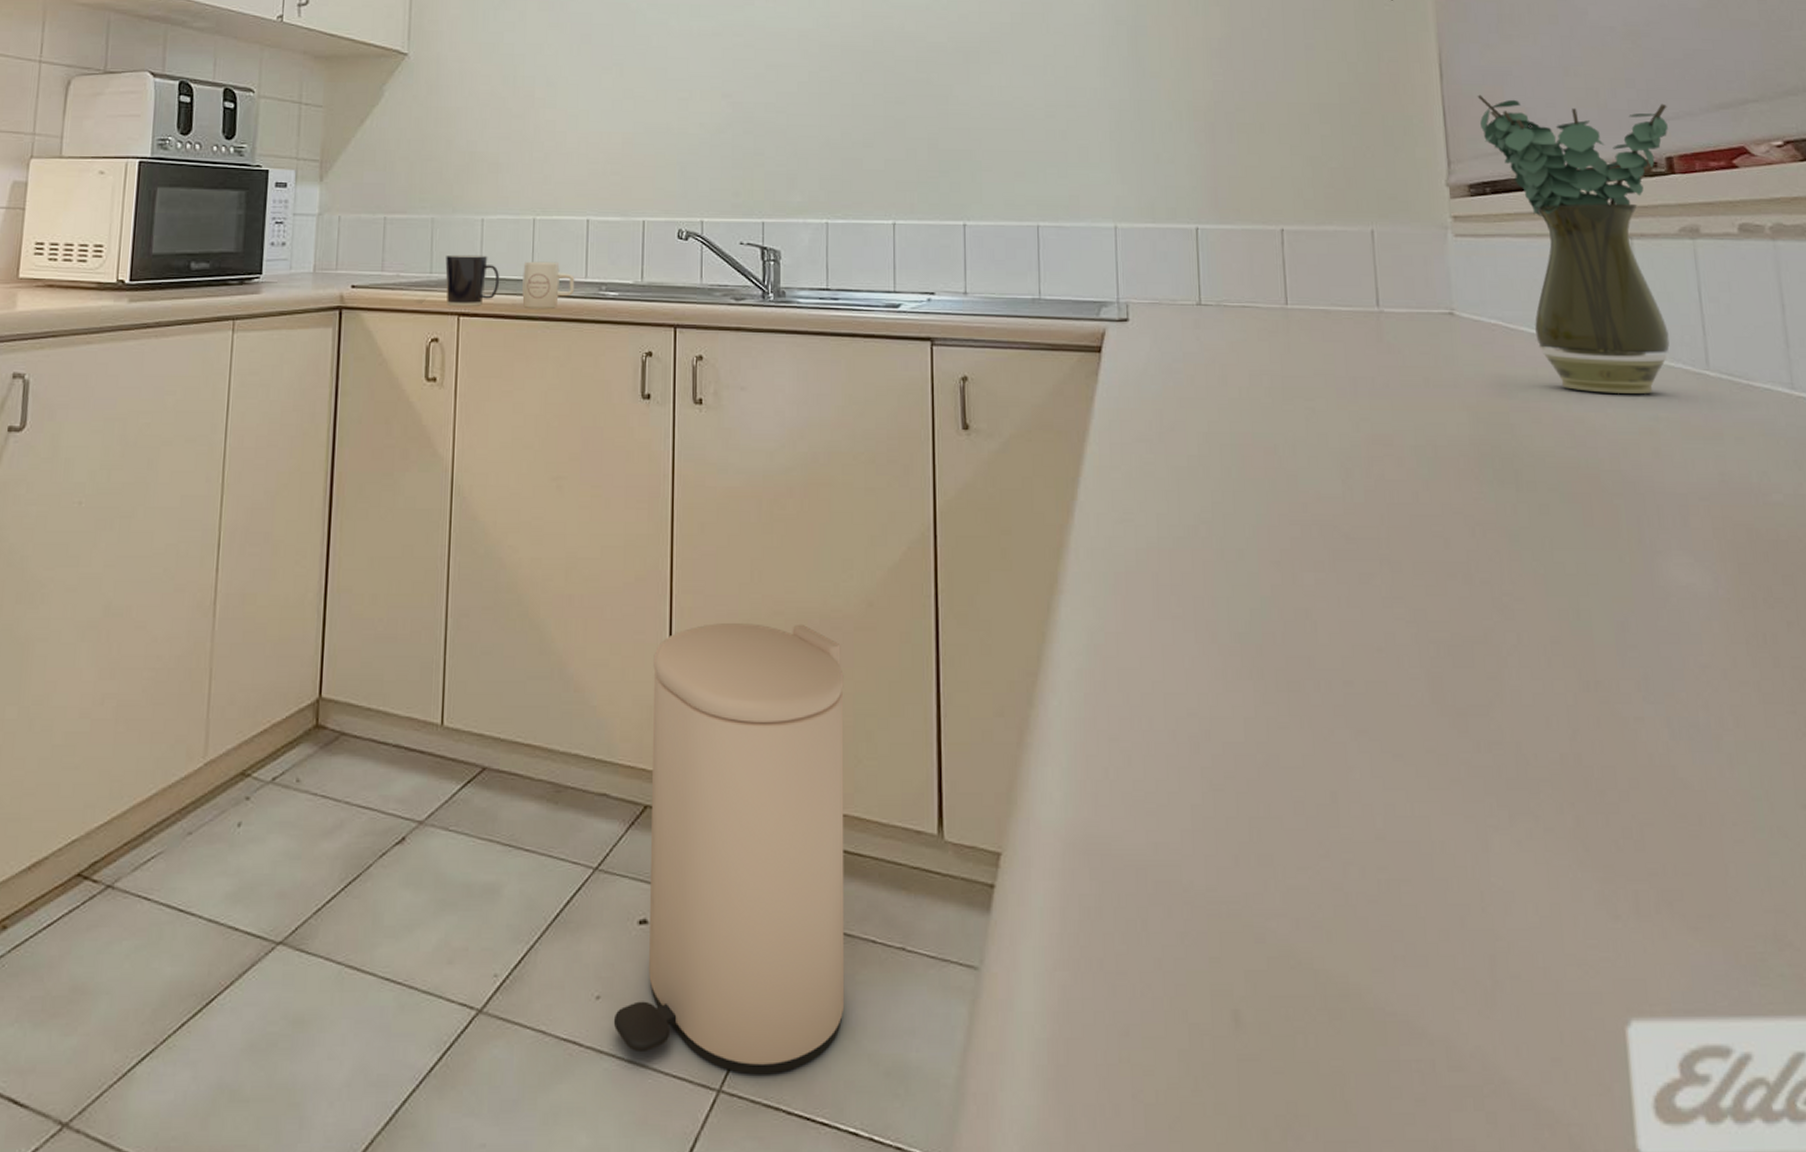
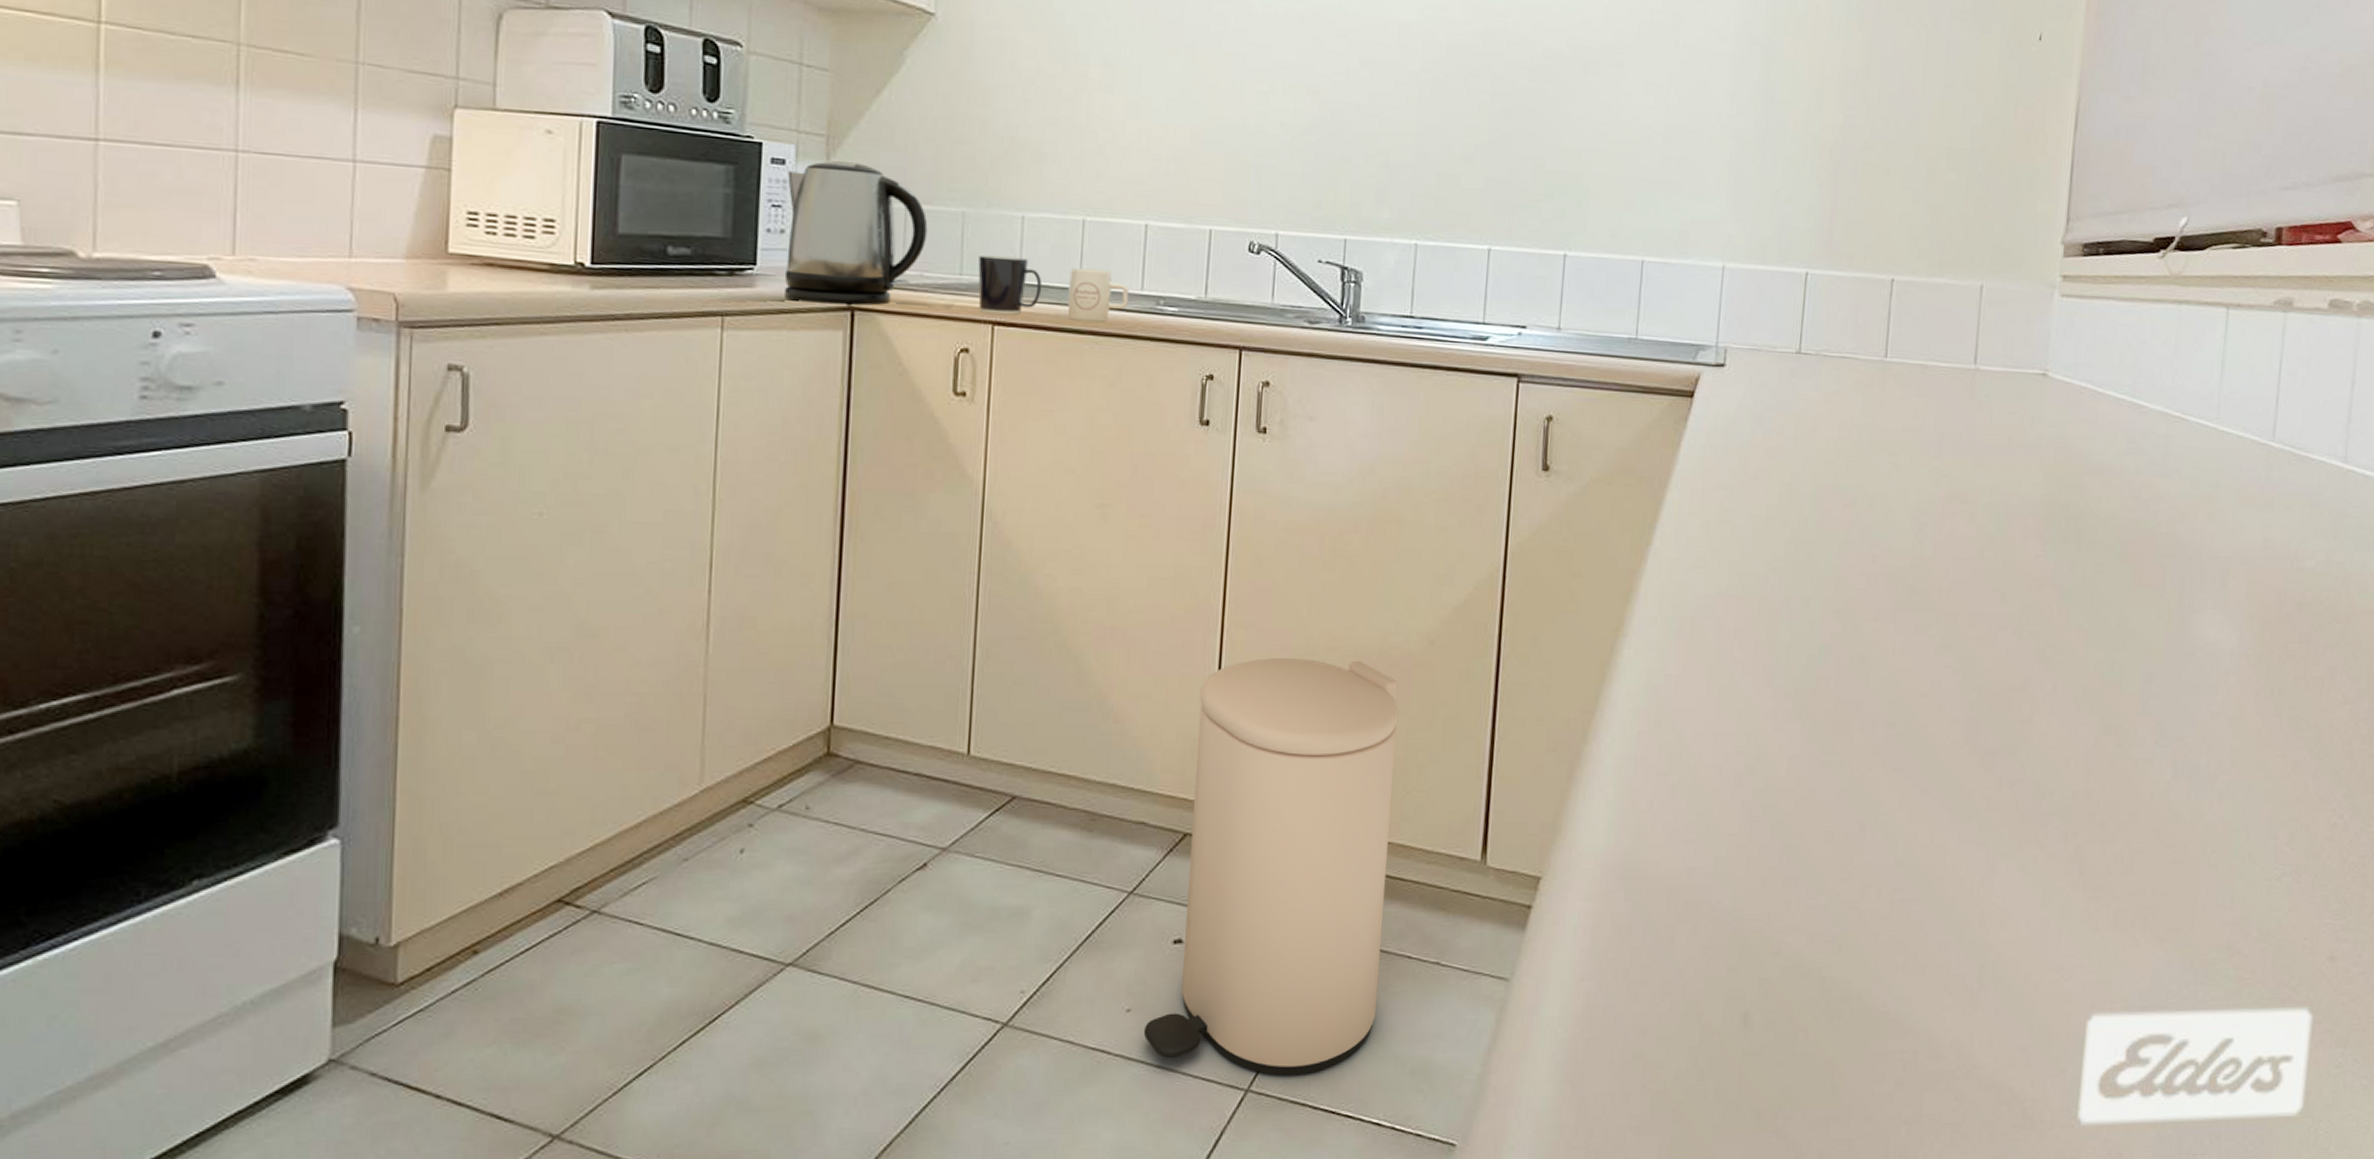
kettle: none [283,182,403,306] -> present [783,161,928,306]
vase: present [1477,94,1670,394] -> none [2105,149,2288,462]

